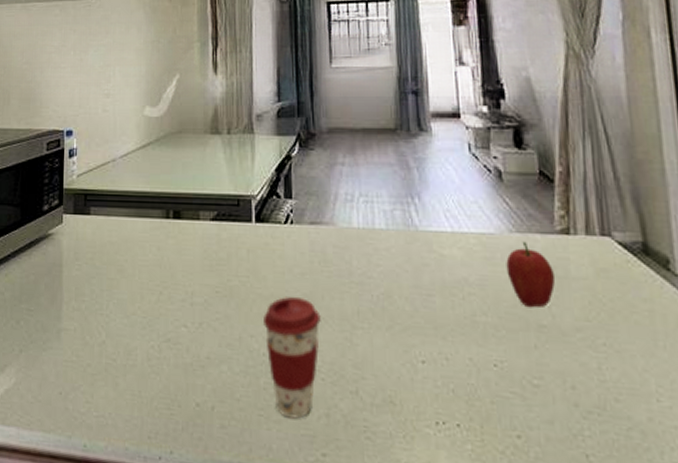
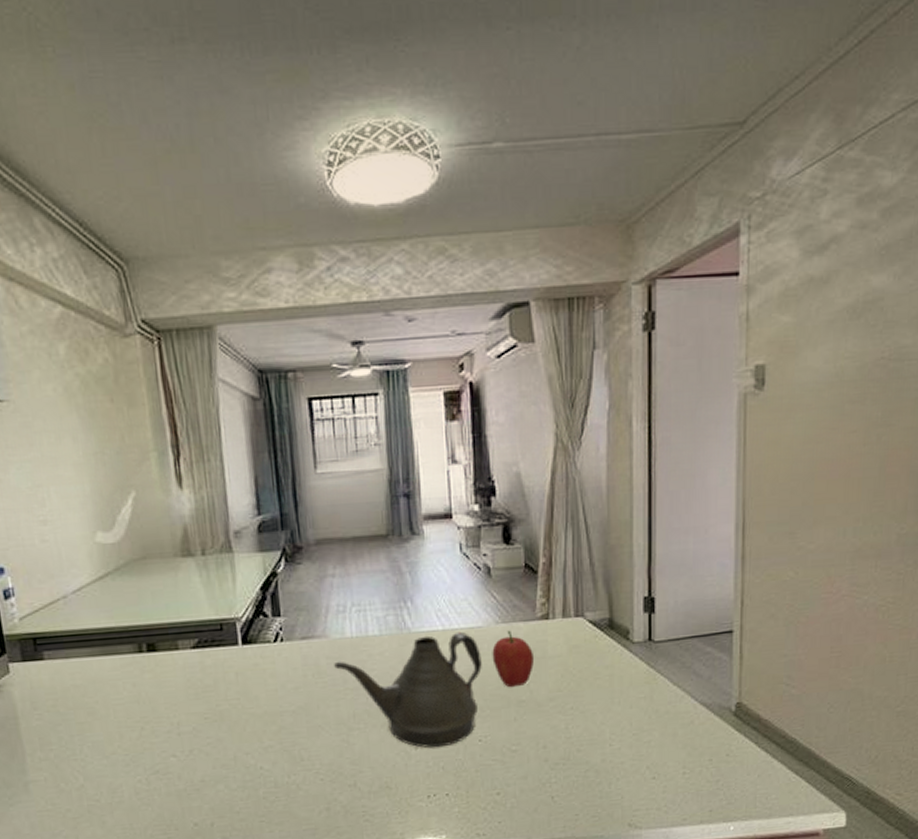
coffee cup: present [262,297,321,419] -> none [257,711,317,819]
teapot: none [340,236,495,366] -> present [334,631,482,749]

